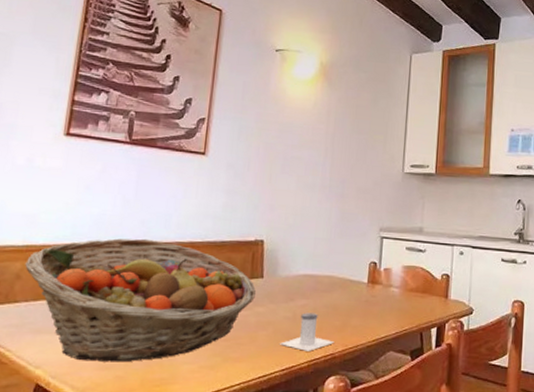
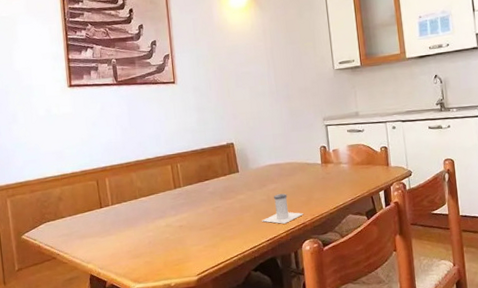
fruit basket: present [25,238,256,362] -> none [63,156,236,254]

